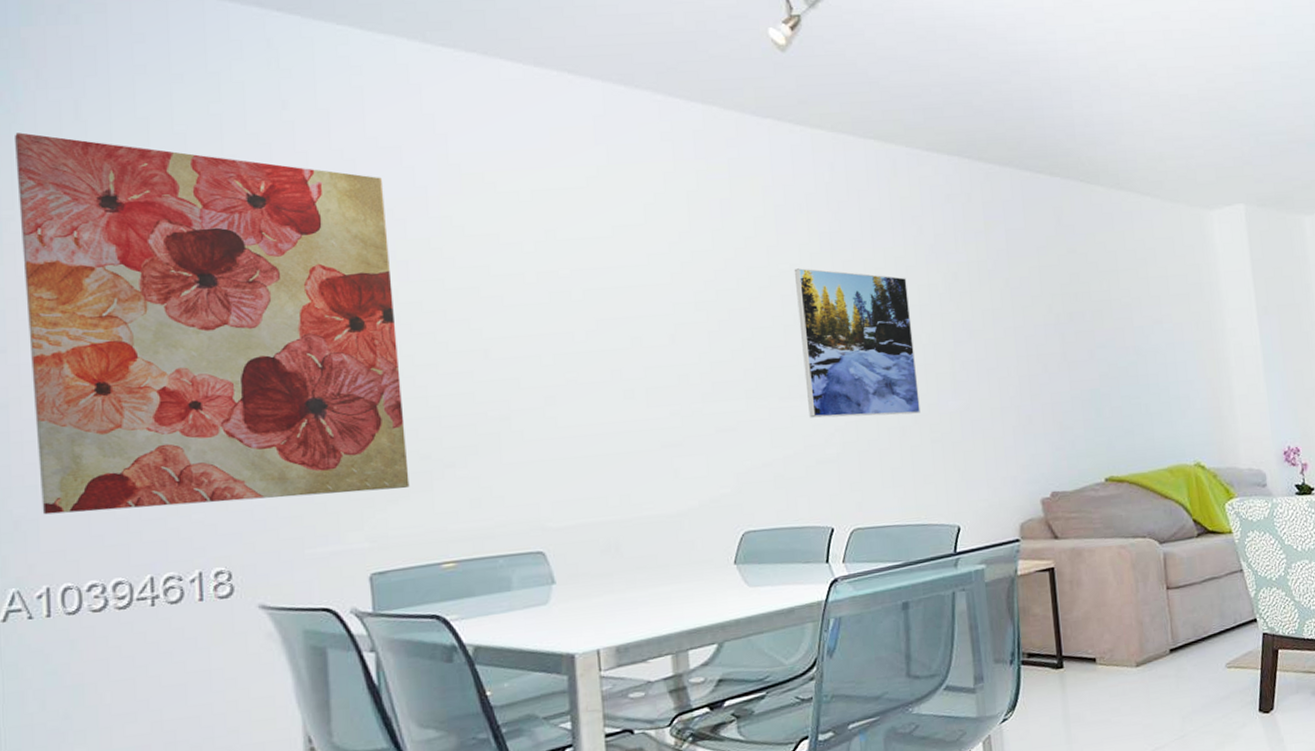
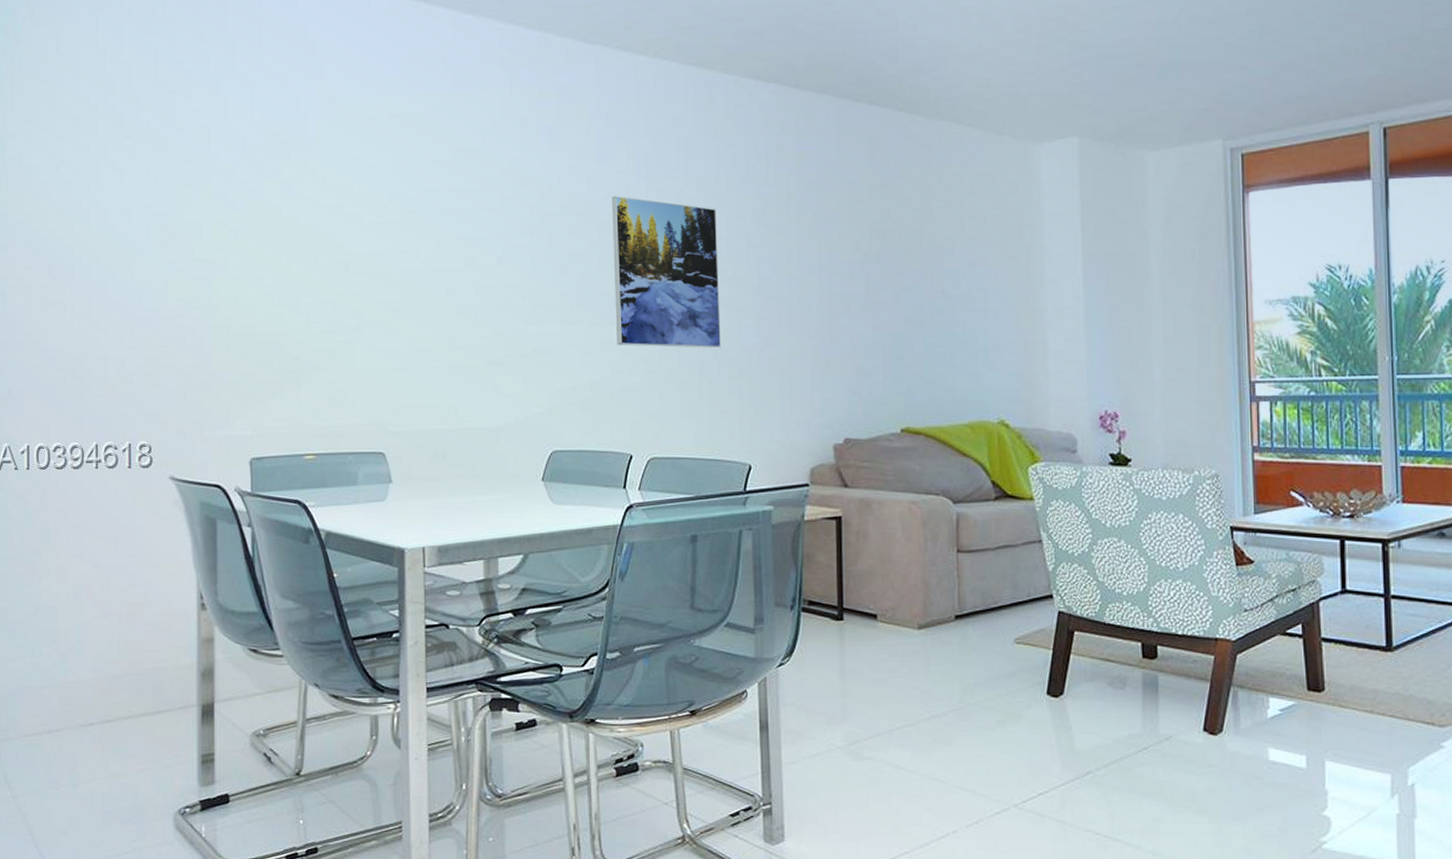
wall art: present [14,132,410,515] -> none [15,63,283,386]

